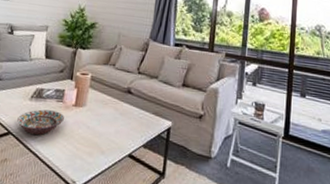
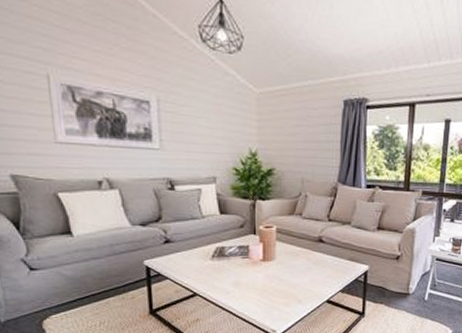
decorative bowl: present [17,109,64,136] -> none [201,268,253,294]

